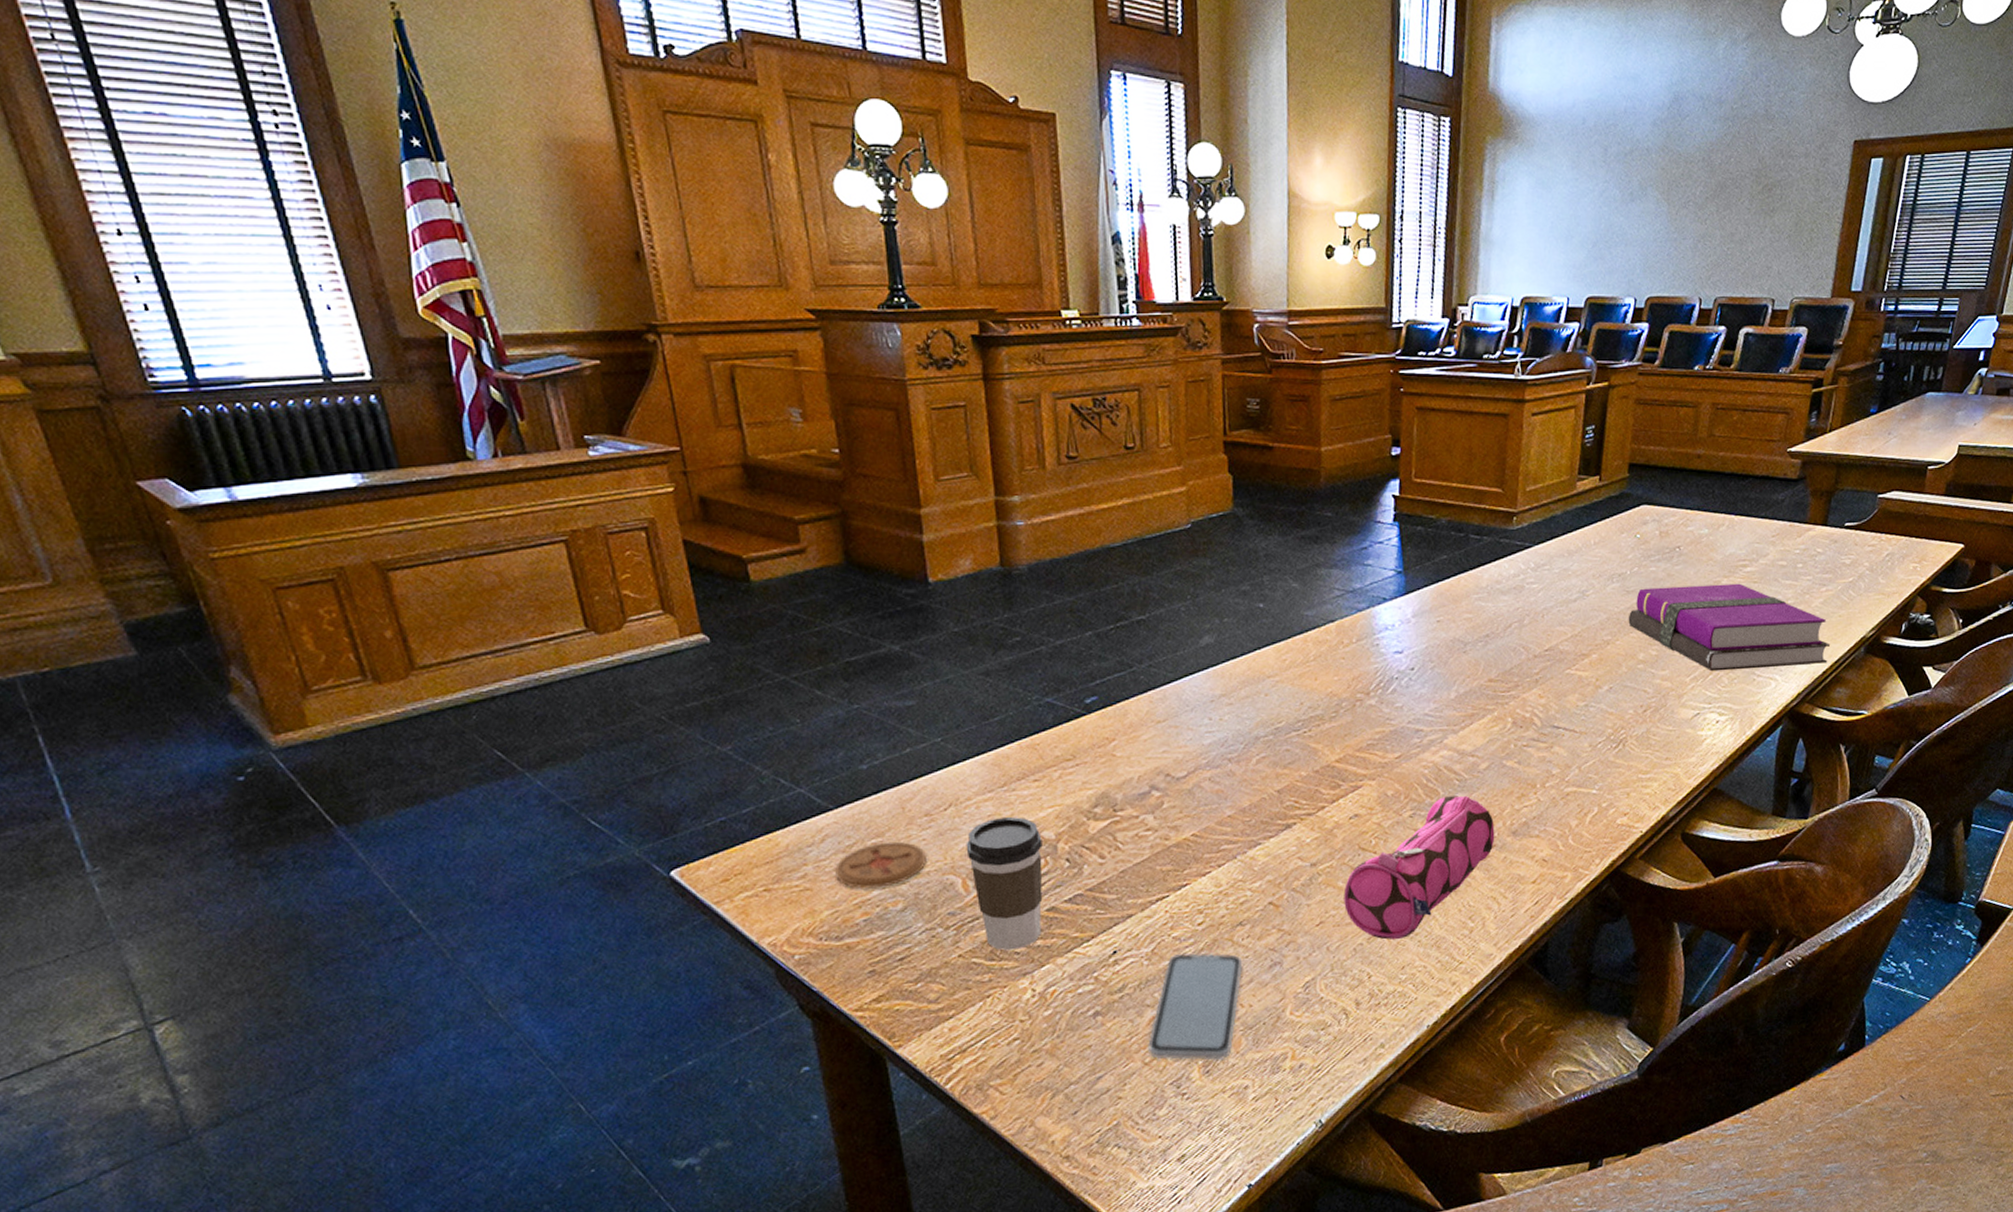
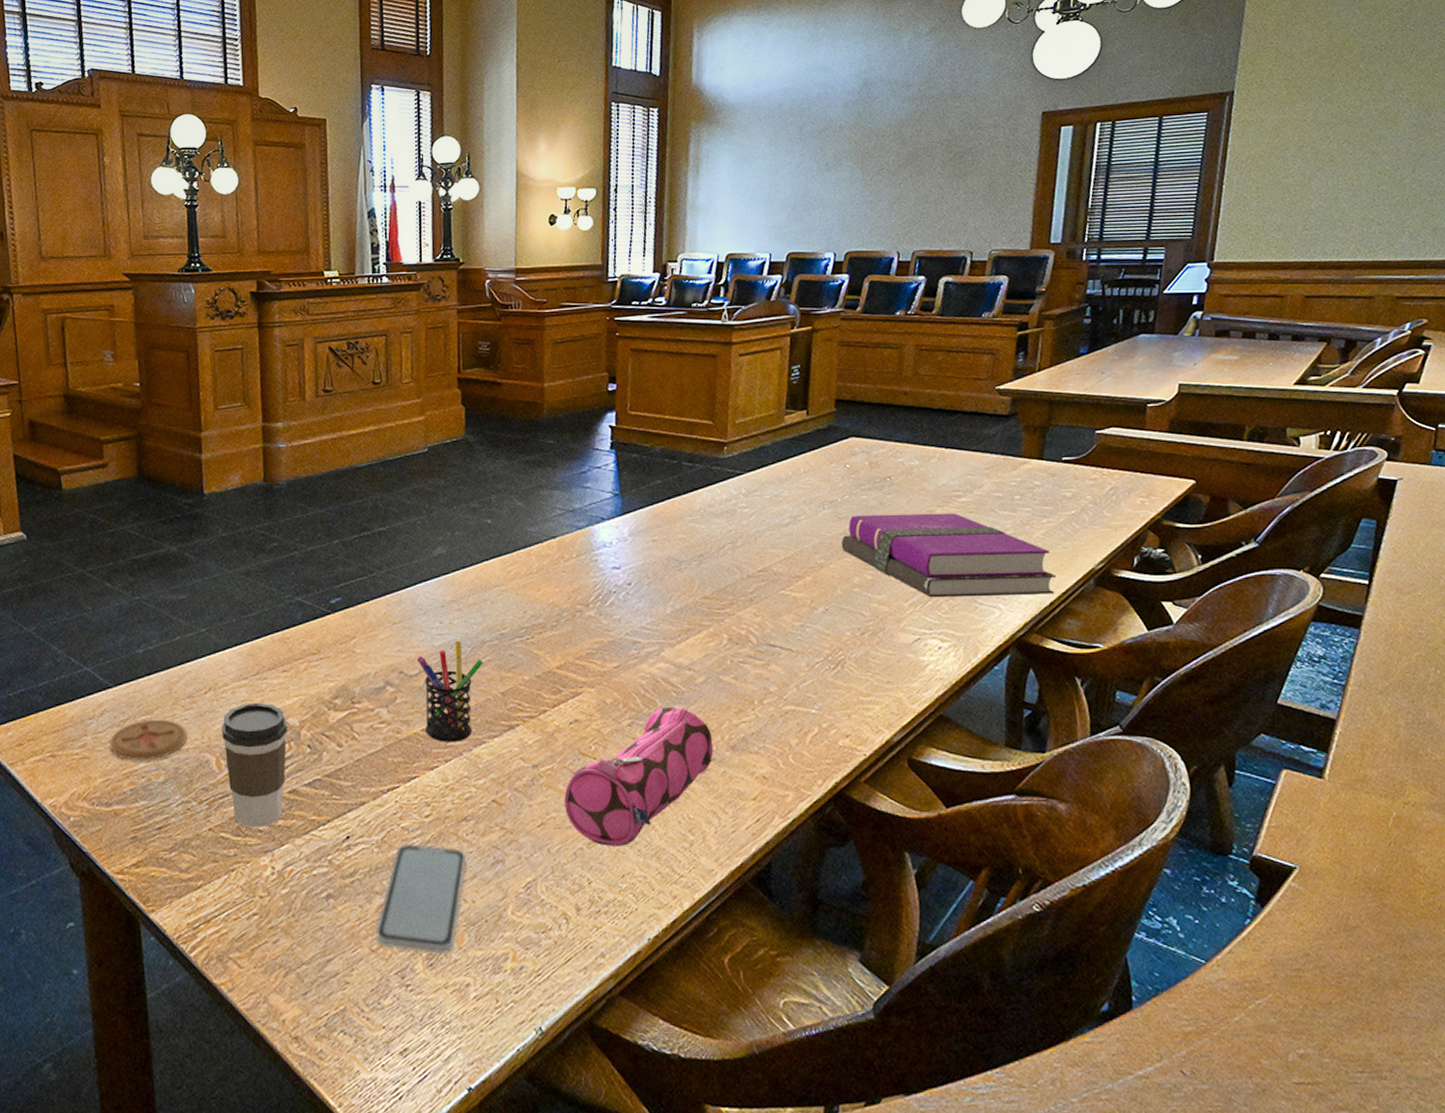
pen holder: none [1184,738,1257,846] -> present [416,641,483,742]

